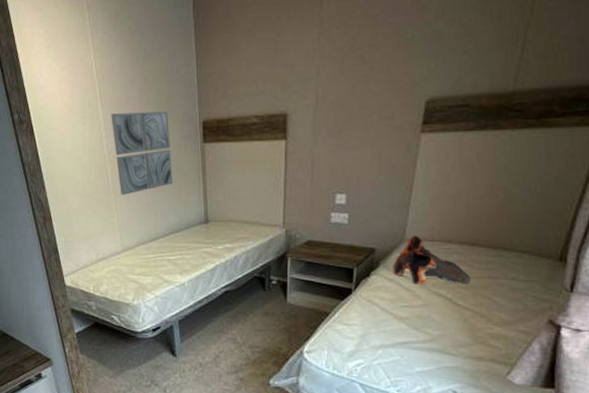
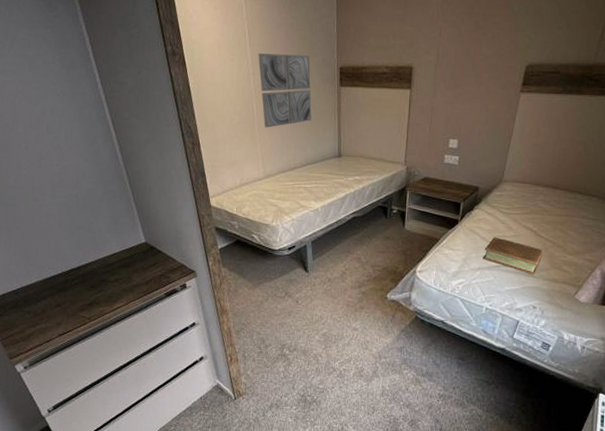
book: none [384,307,463,353] -> present [482,237,544,275]
teddy bear: present [393,235,470,284] -> none [492,177,552,219]

